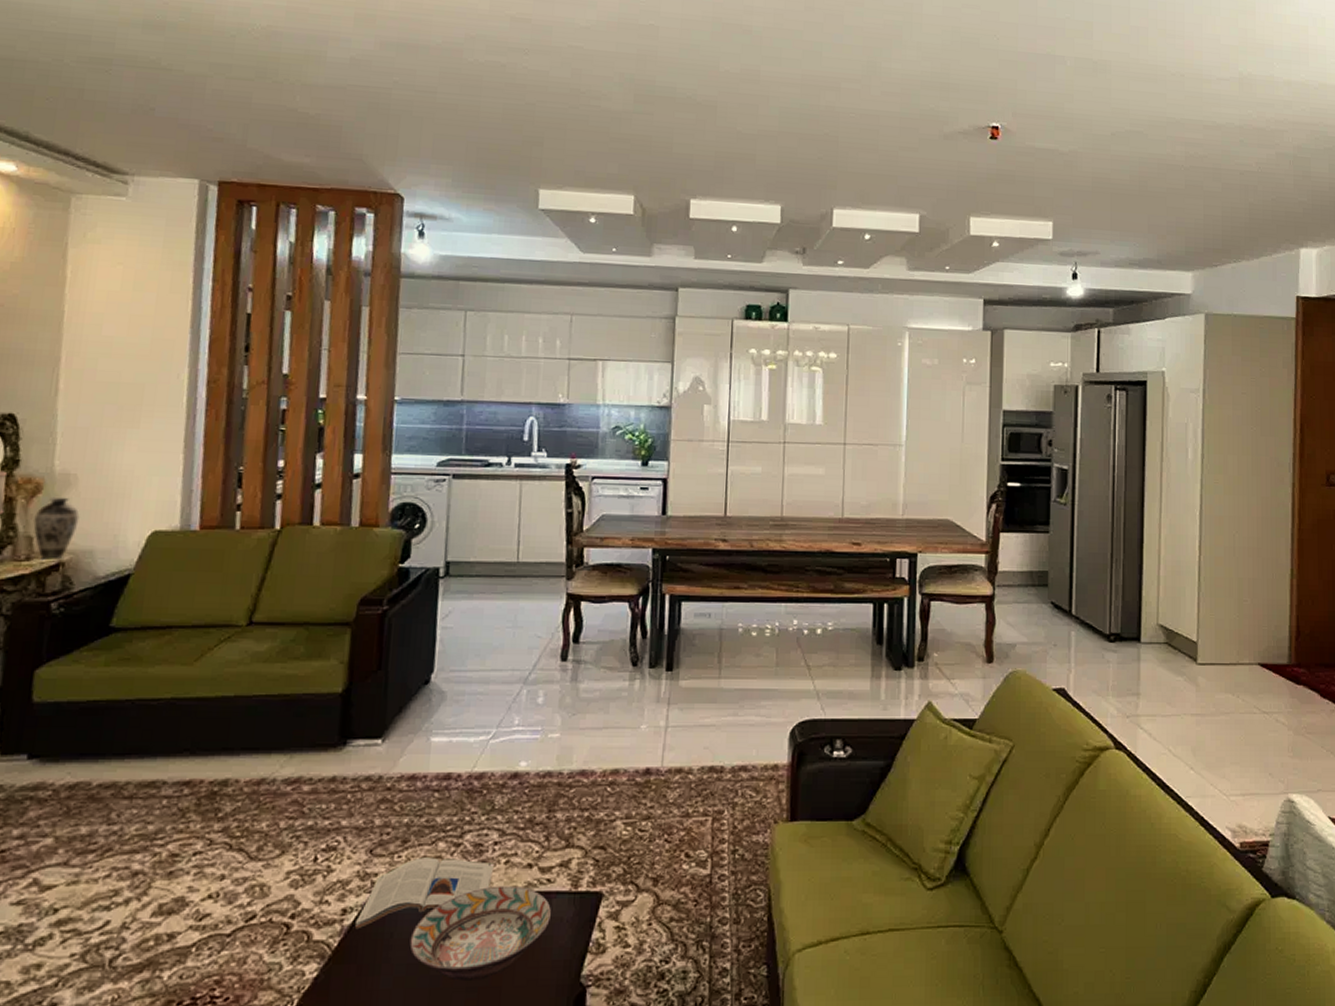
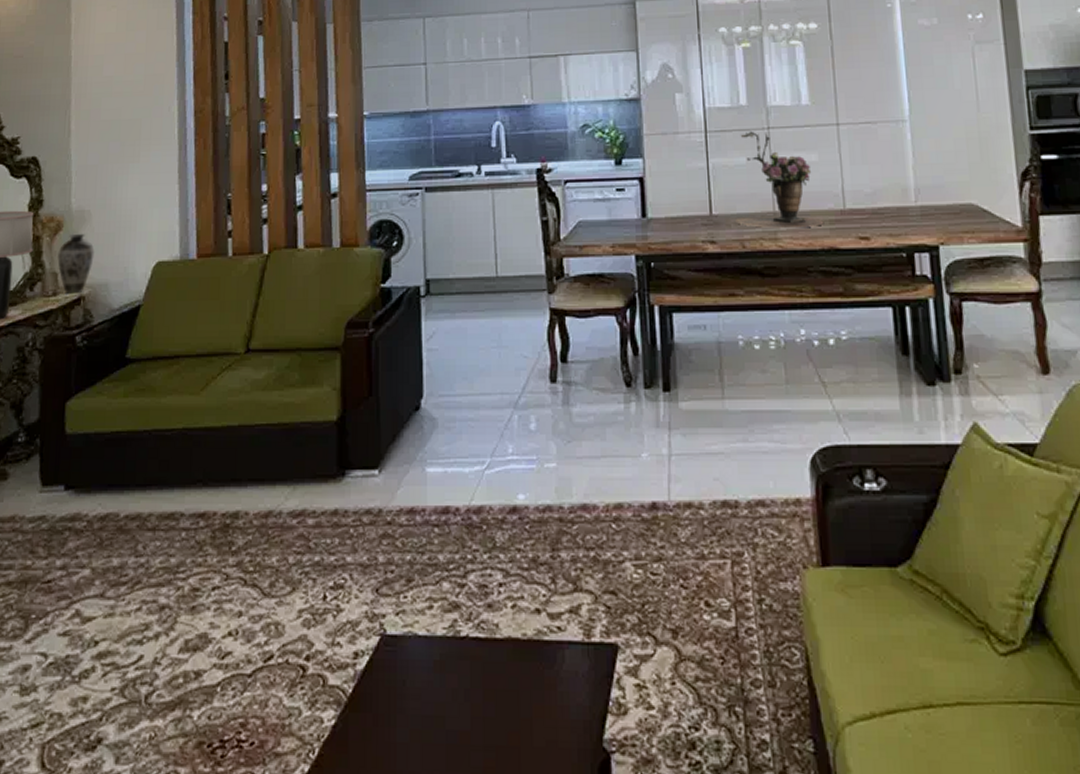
magazine: present [354,857,495,930] -> none [367,598,502,675]
decorative bowl: present [409,885,551,981] -> none [423,632,565,738]
flower arrangement: none [747,444,824,532] -> present [735,131,824,228]

